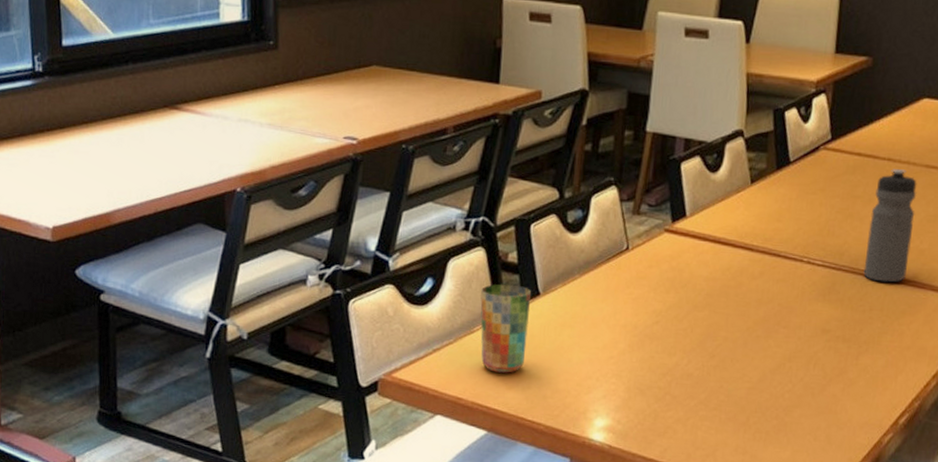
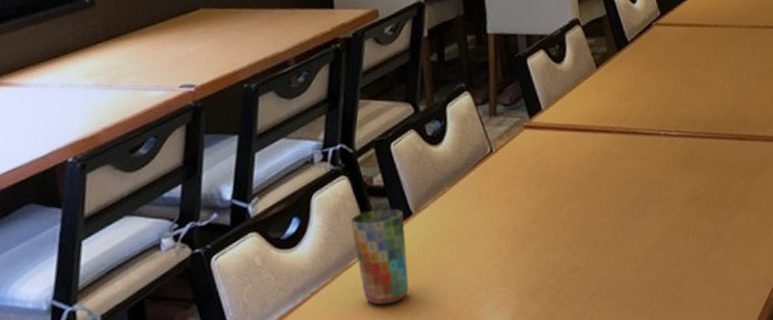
water bottle: present [863,169,917,283] -> none [711,33,756,142]

